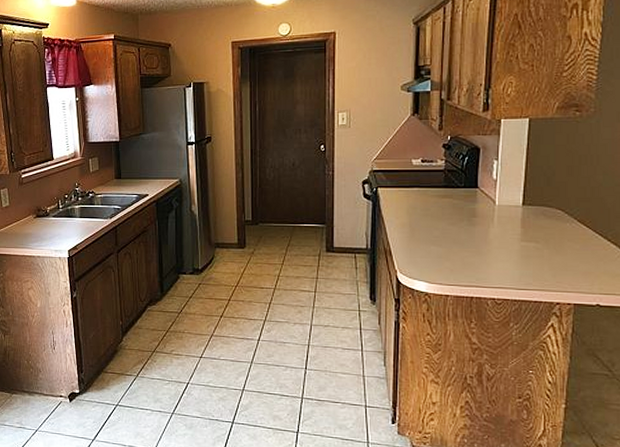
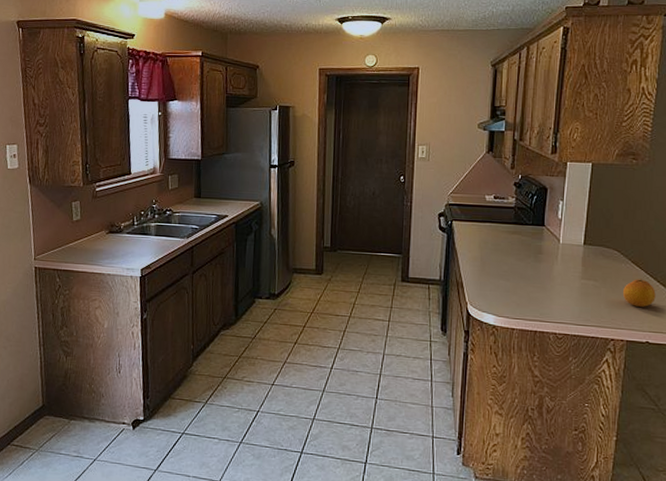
fruit: none [569,238,606,268] -> present [623,279,656,307]

